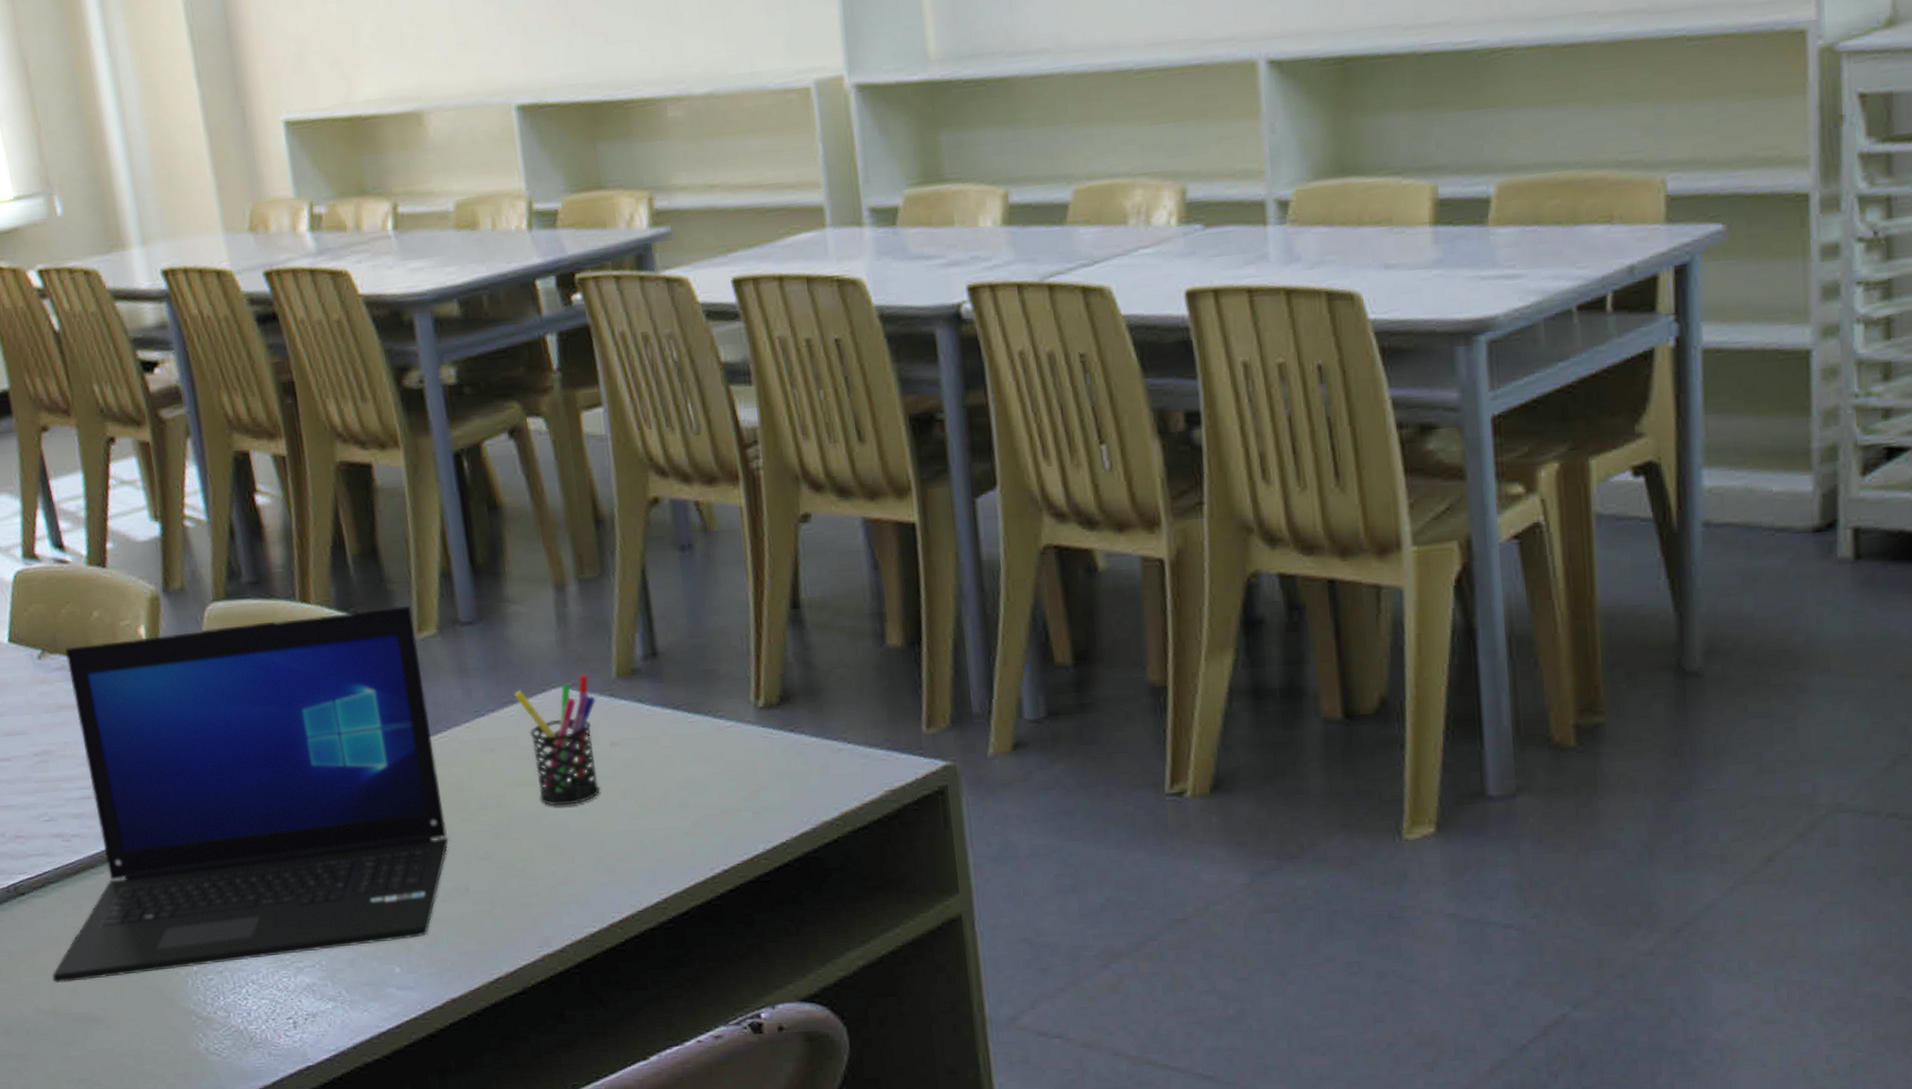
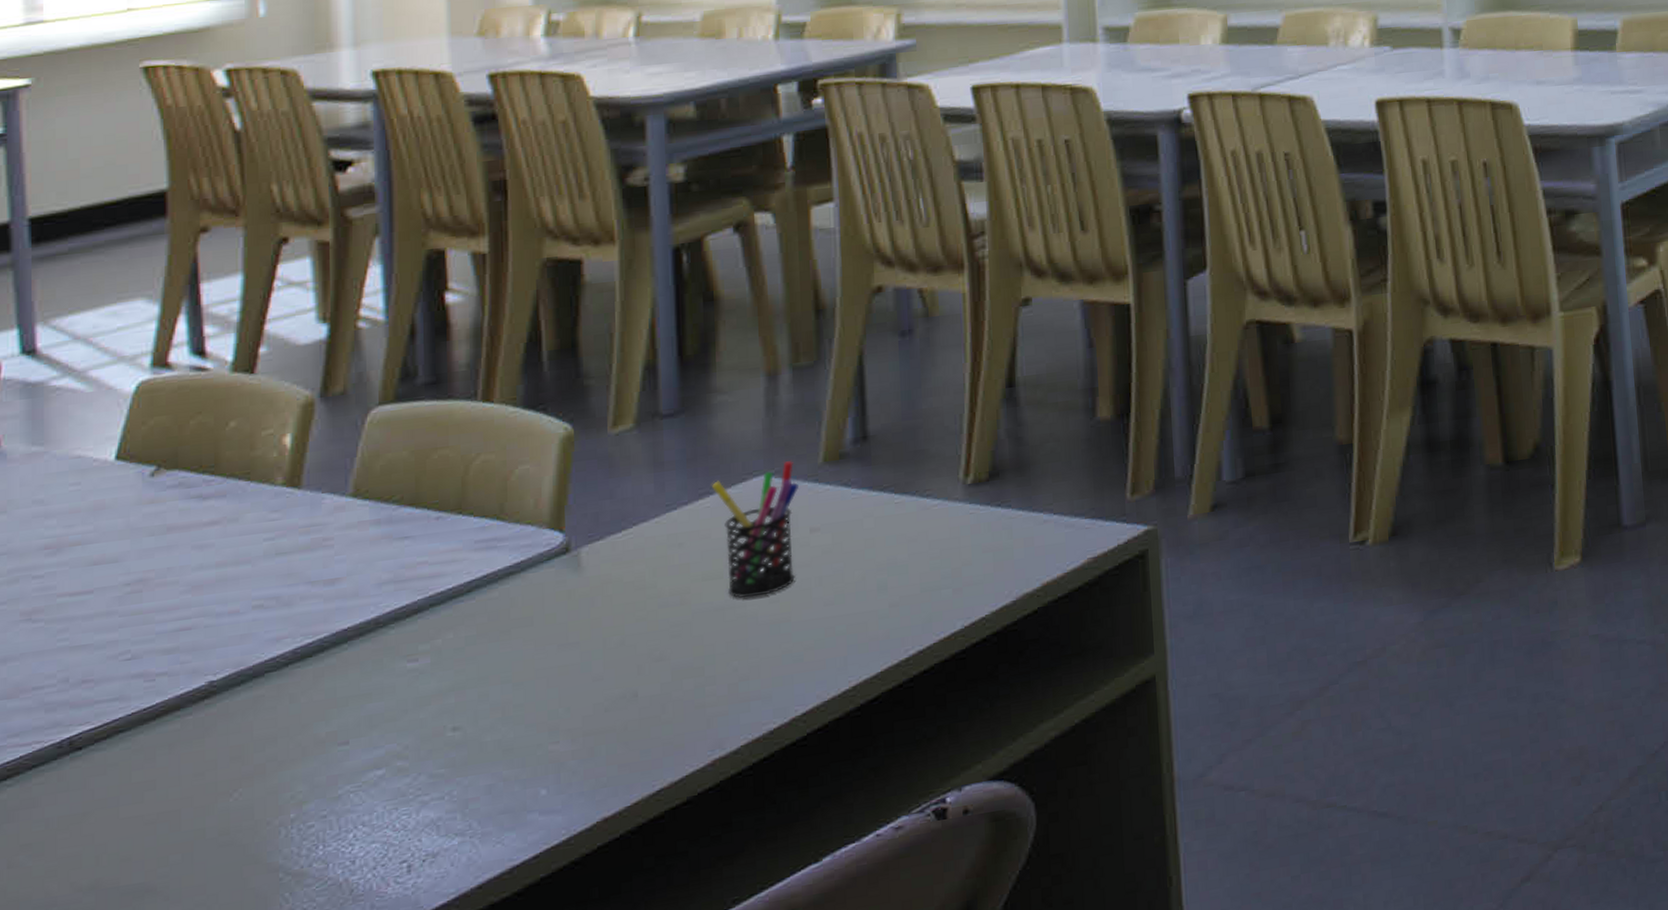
laptop: present [52,606,449,984] -> none [101,401,621,852]

